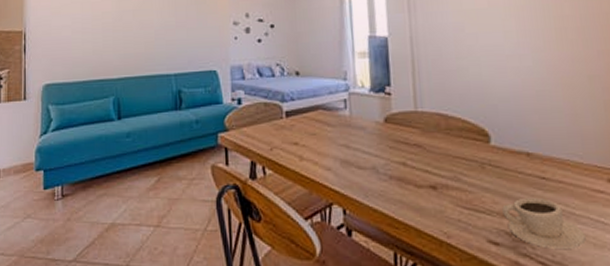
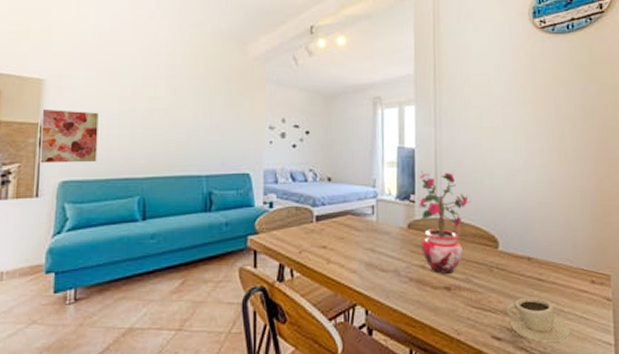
wall art: none [25,17,75,69] -> present [40,110,99,164]
potted plant: none [393,60,456,171] -> present [418,171,471,274]

